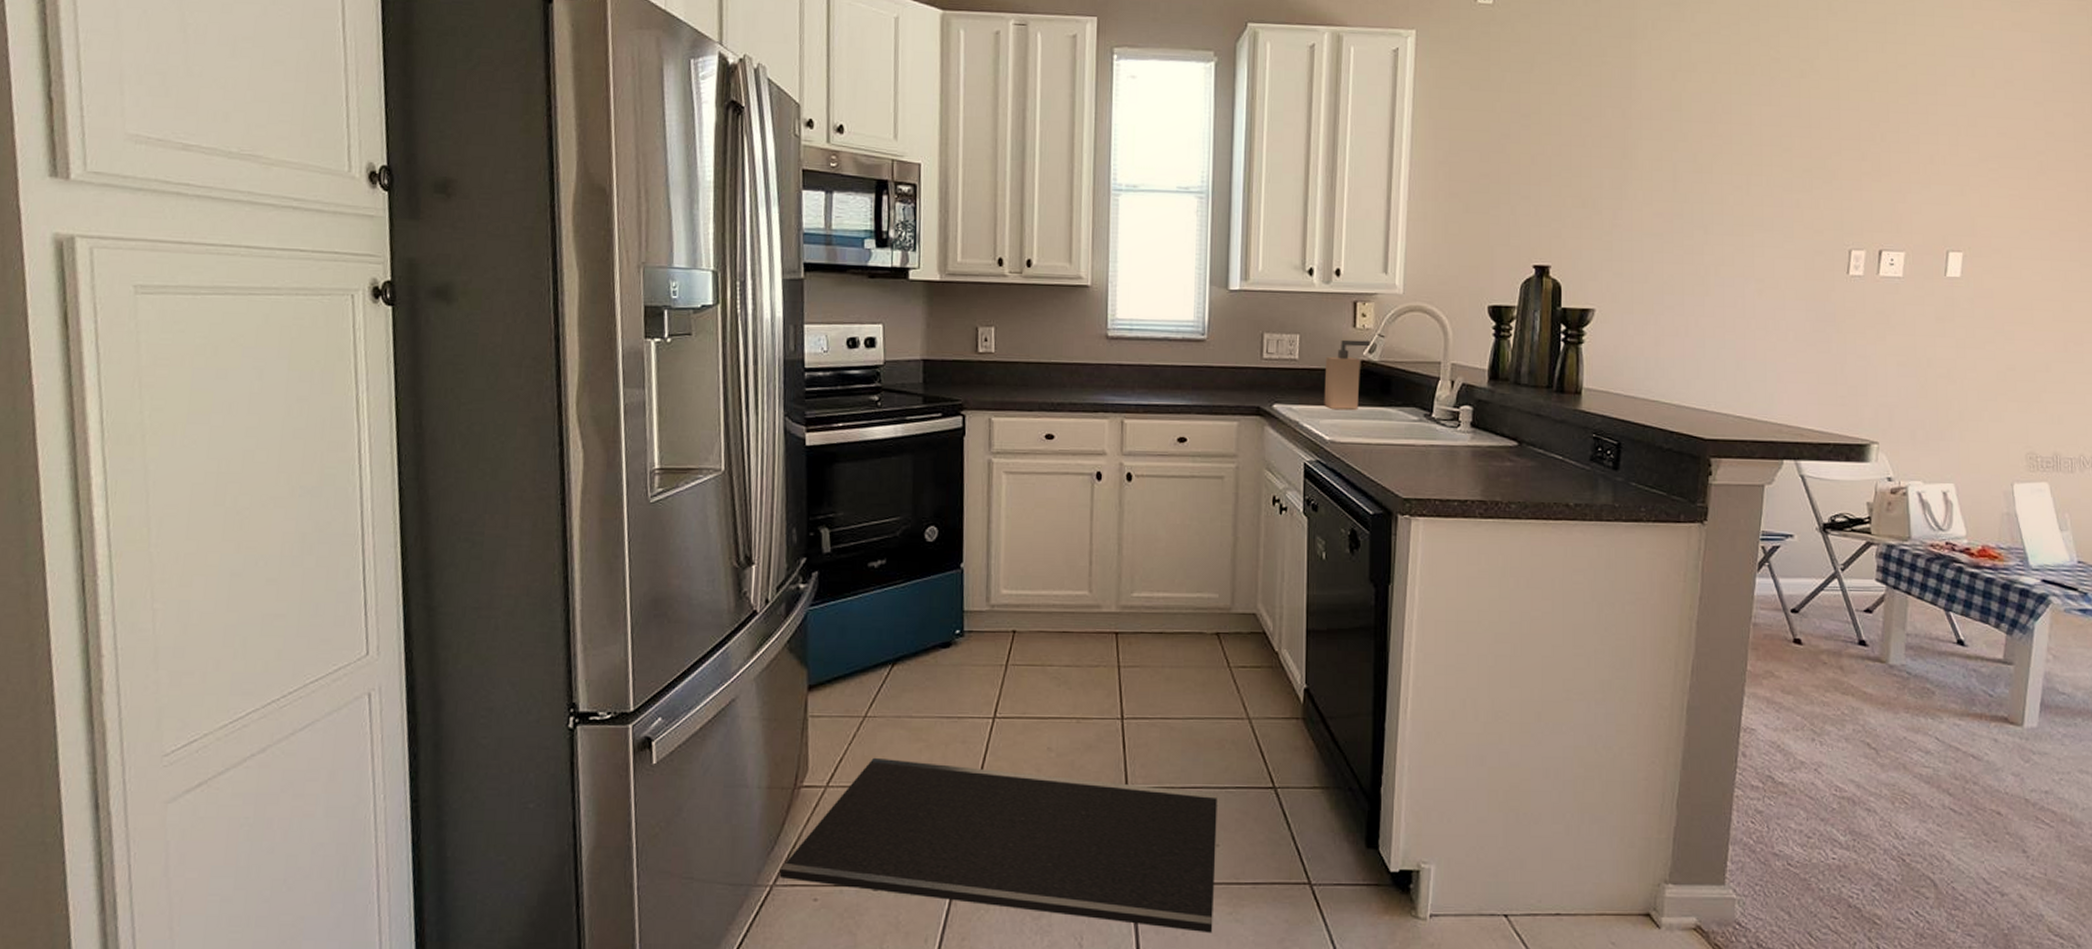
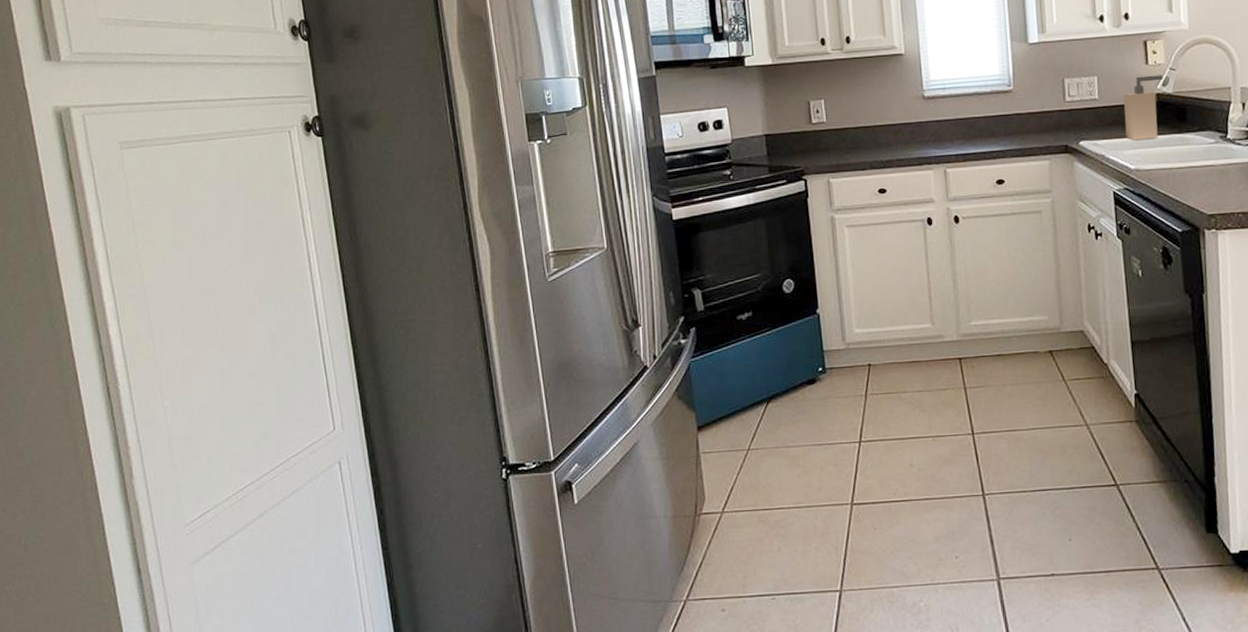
door mat: present [779,757,1218,934] -> none [690,484,1074,619]

